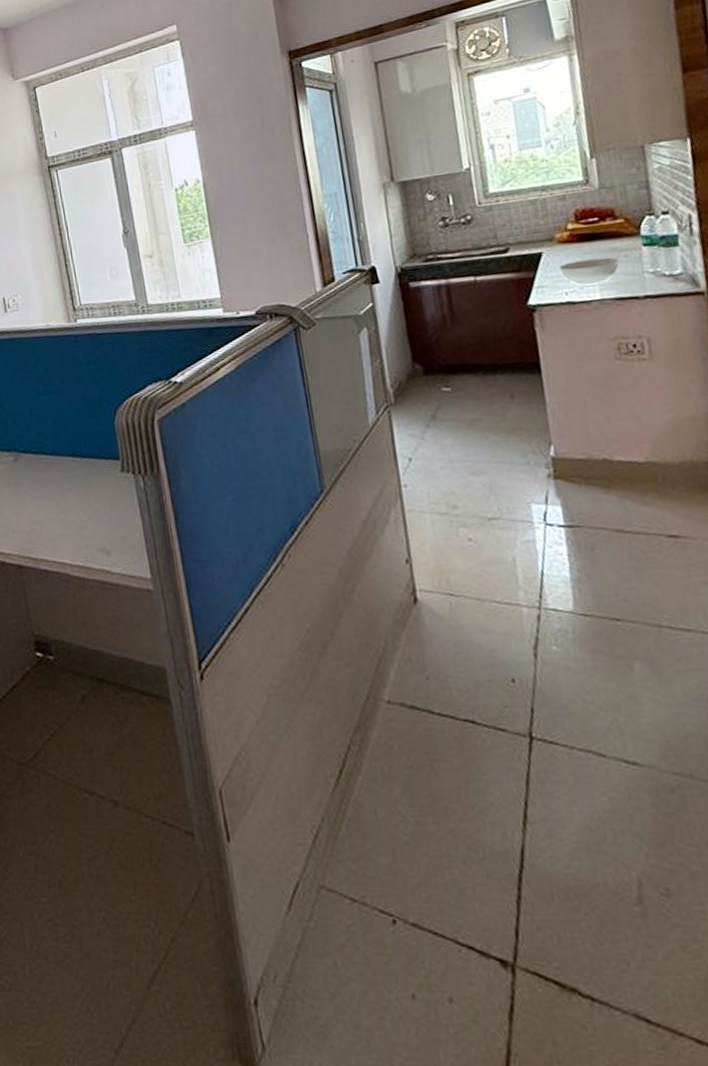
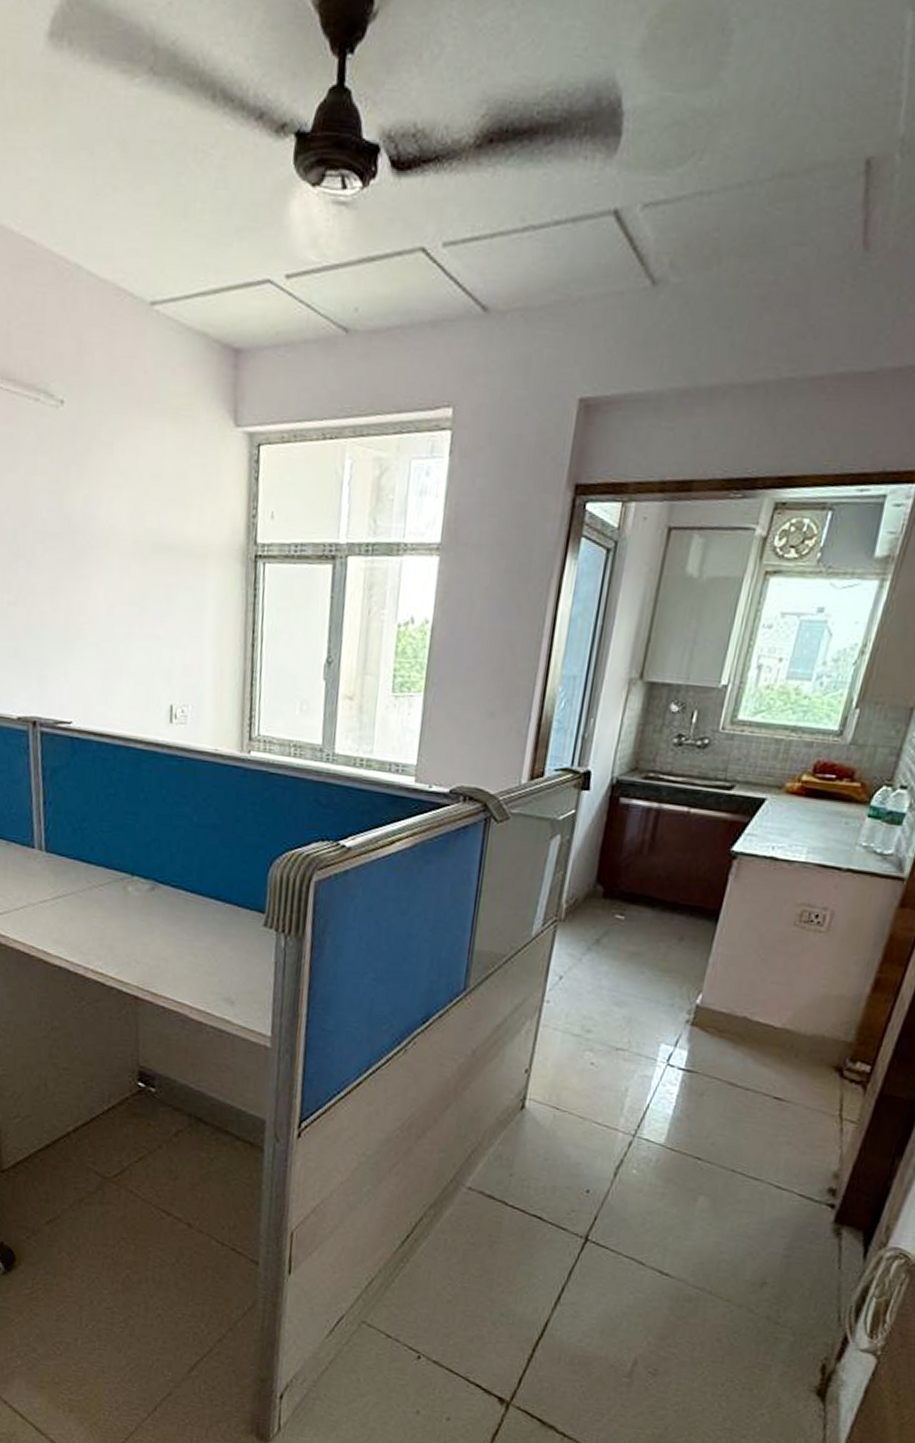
bowl: present [558,257,619,285] -> none [776,816,838,845]

